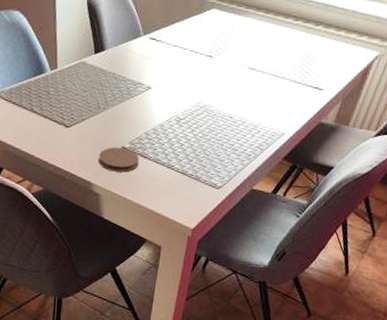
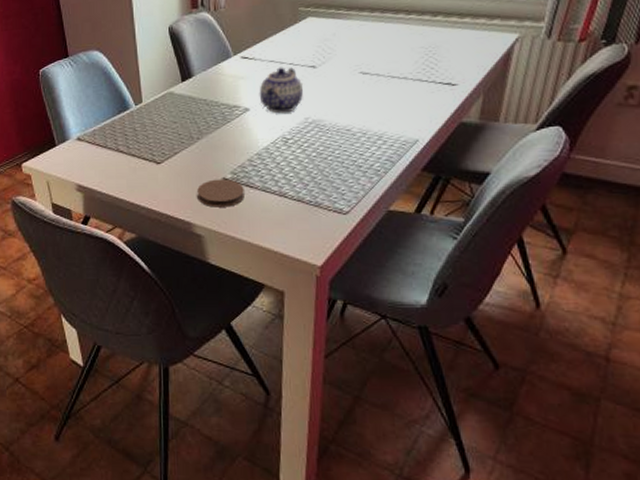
teapot: none [161,52,200,96] -> present [259,67,304,114]

